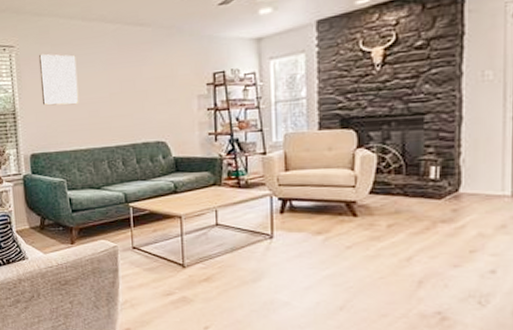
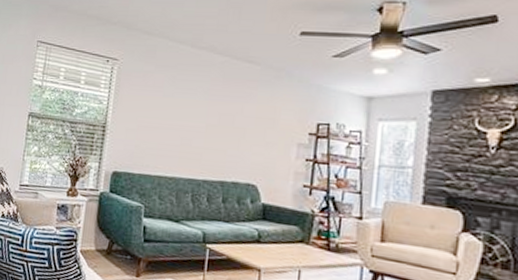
wall art: present [38,53,79,106] -> none [135,72,178,129]

